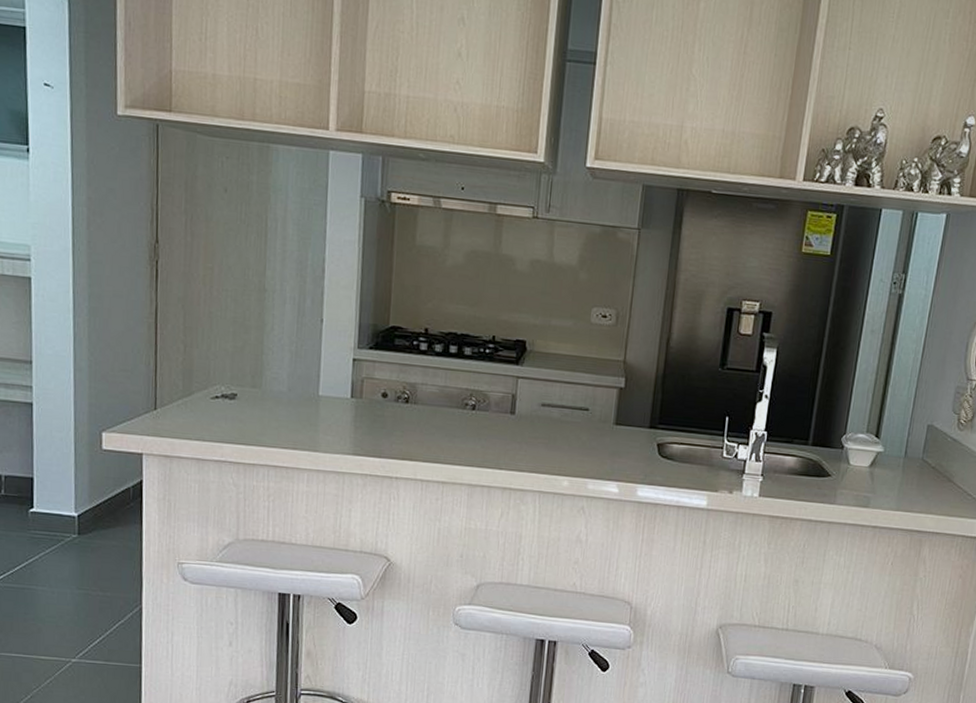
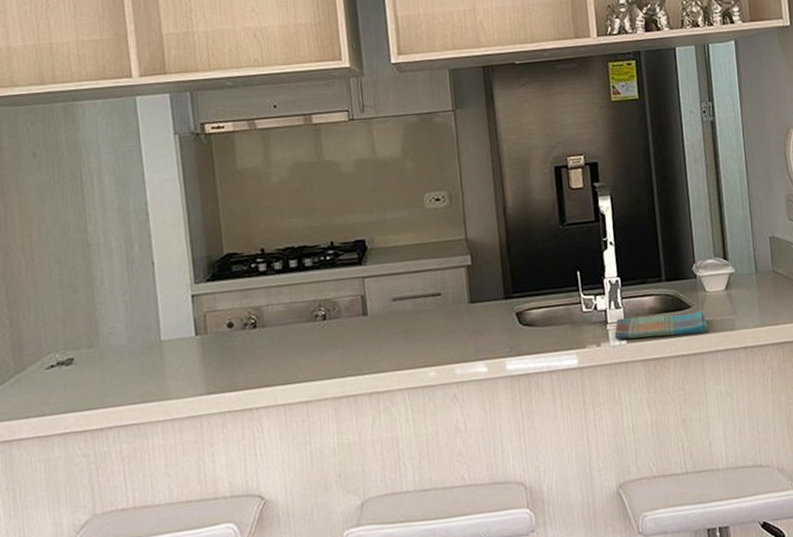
dish towel: none [748,471,843,504] -> present [614,310,708,339]

